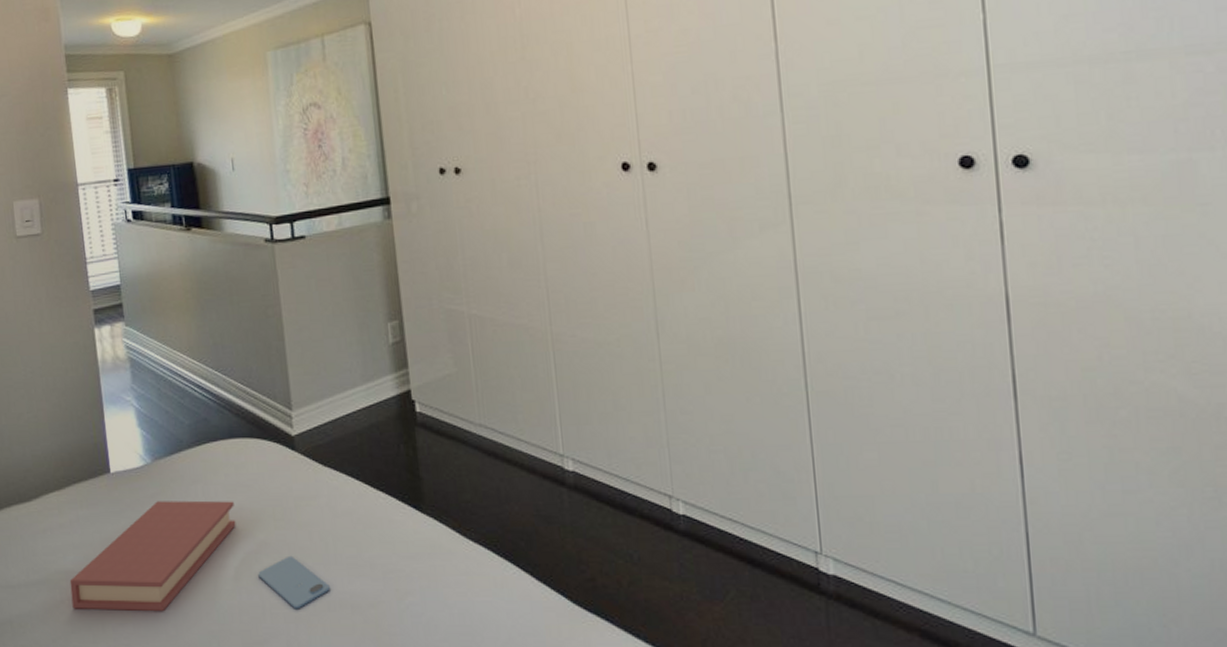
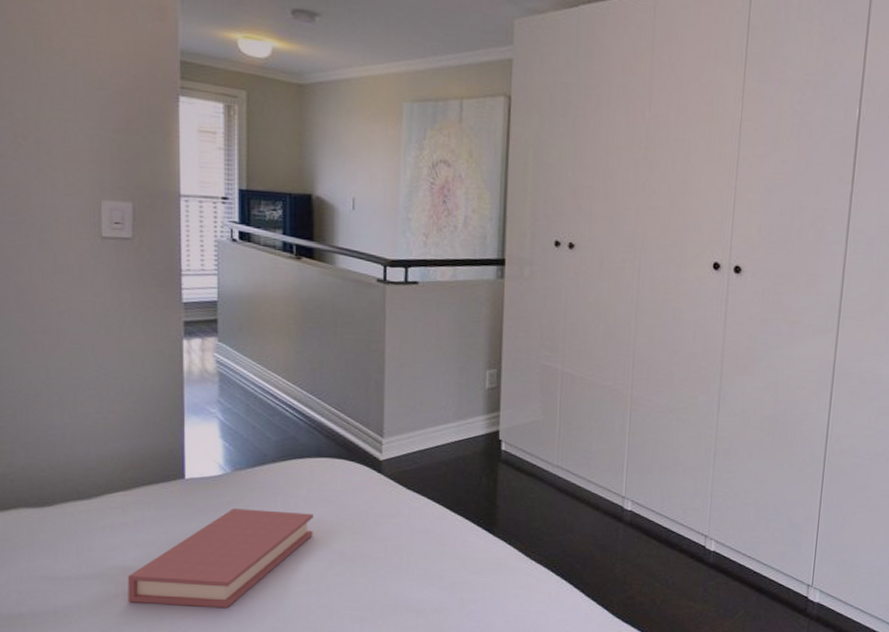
smartphone: present [258,555,330,609] -> none [329,565,399,611]

